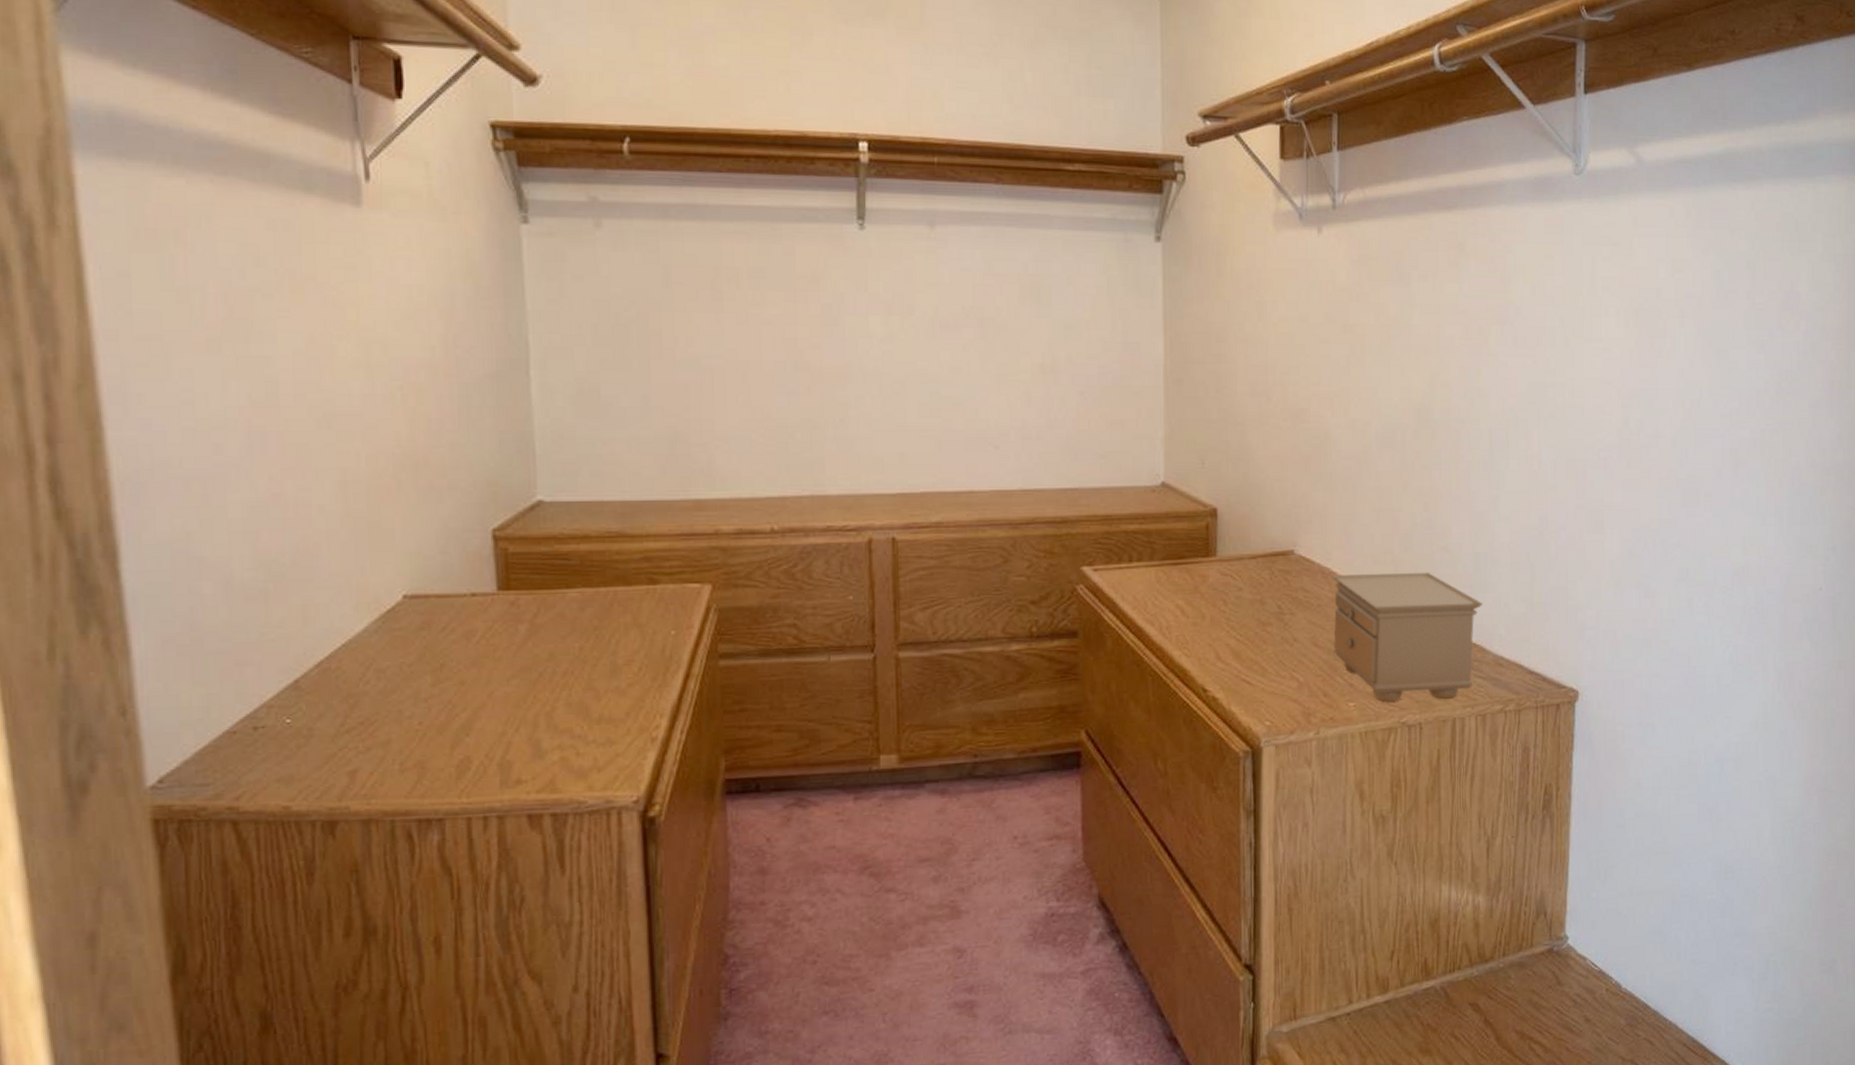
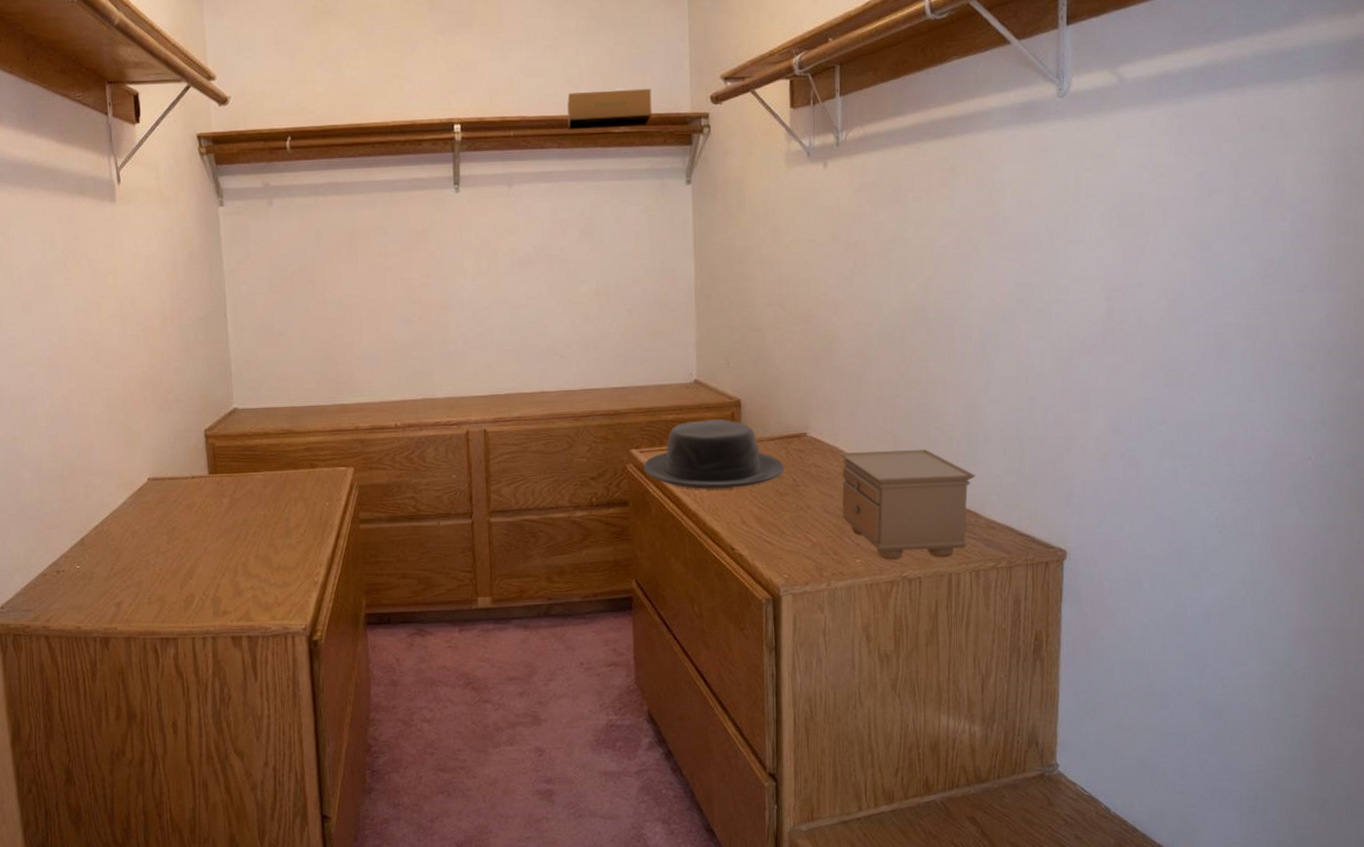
box: none [1008,115,1115,165] -> present [567,88,652,130]
hat: none [1097,530,1267,619] -> present [643,418,784,490]

